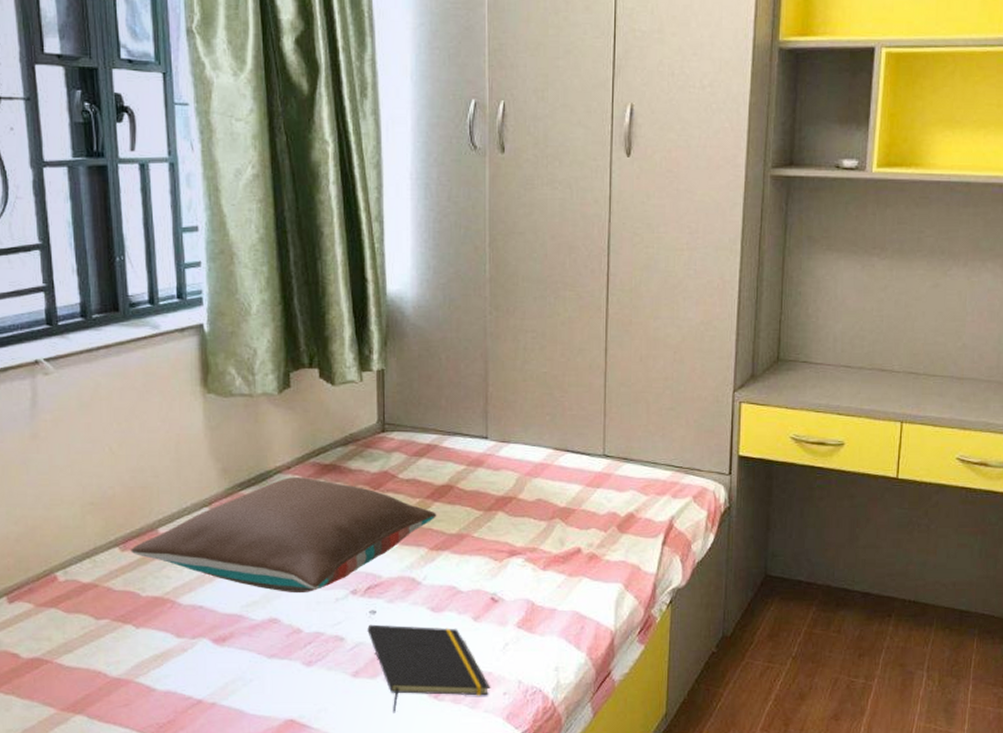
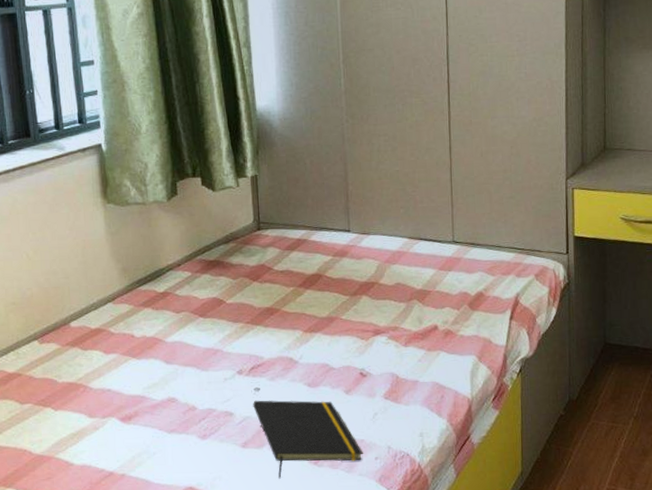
pillow: present [131,477,437,592] -> none [48,273,309,375]

